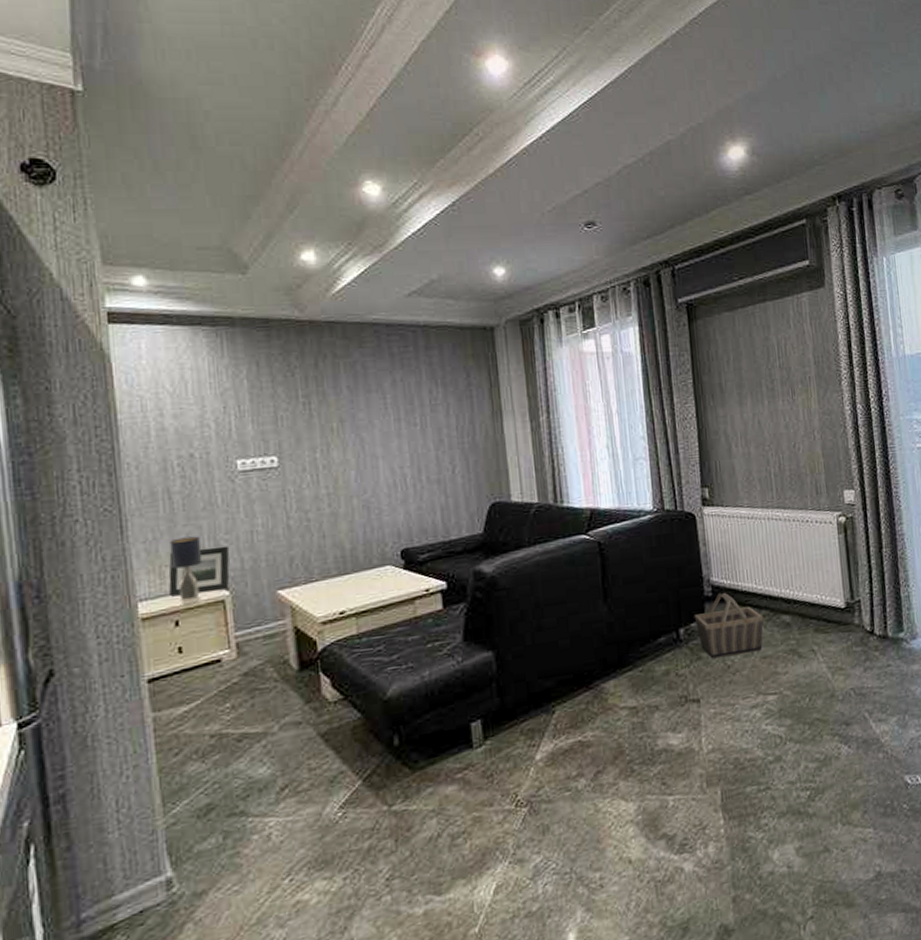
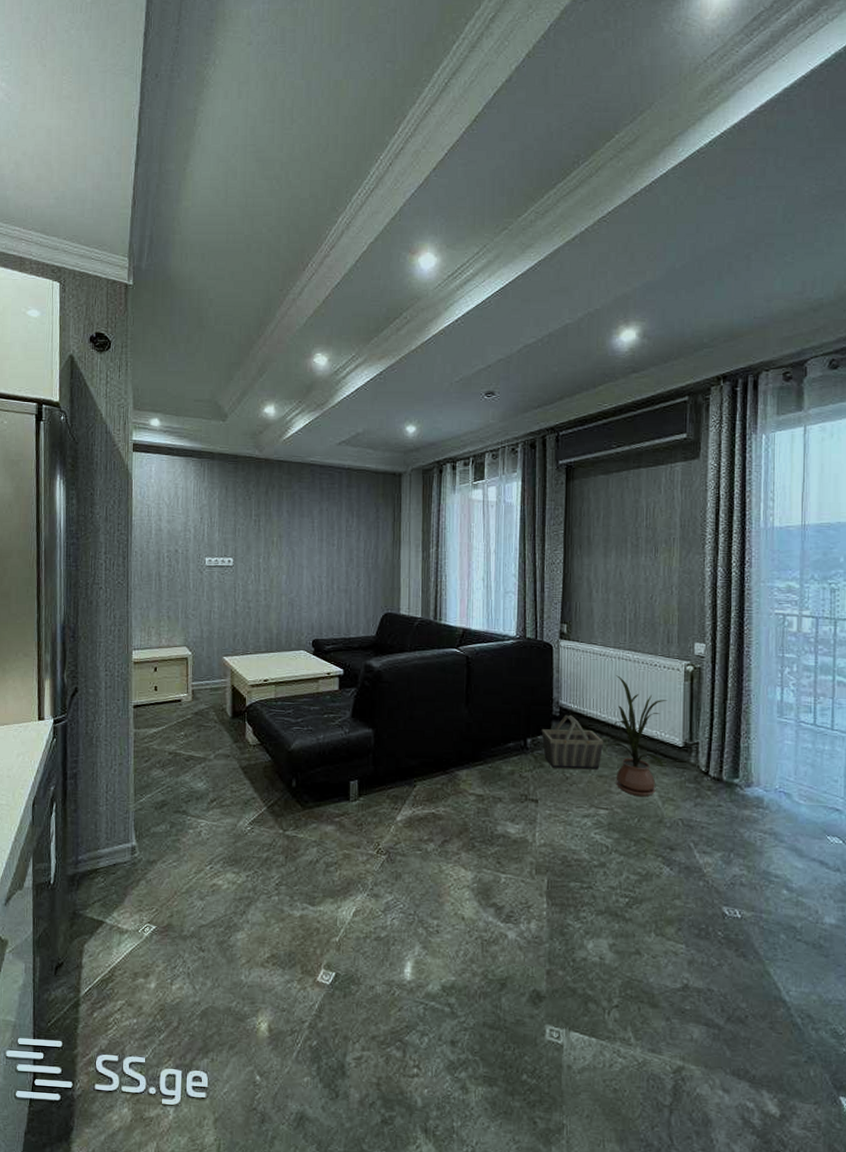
picture frame: present [168,545,230,597] -> none [153,618,195,651]
table lamp: present [170,536,203,605] -> none [156,609,176,657]
house plant: none [767,538,828,673] -> present [610,675,668,797]

